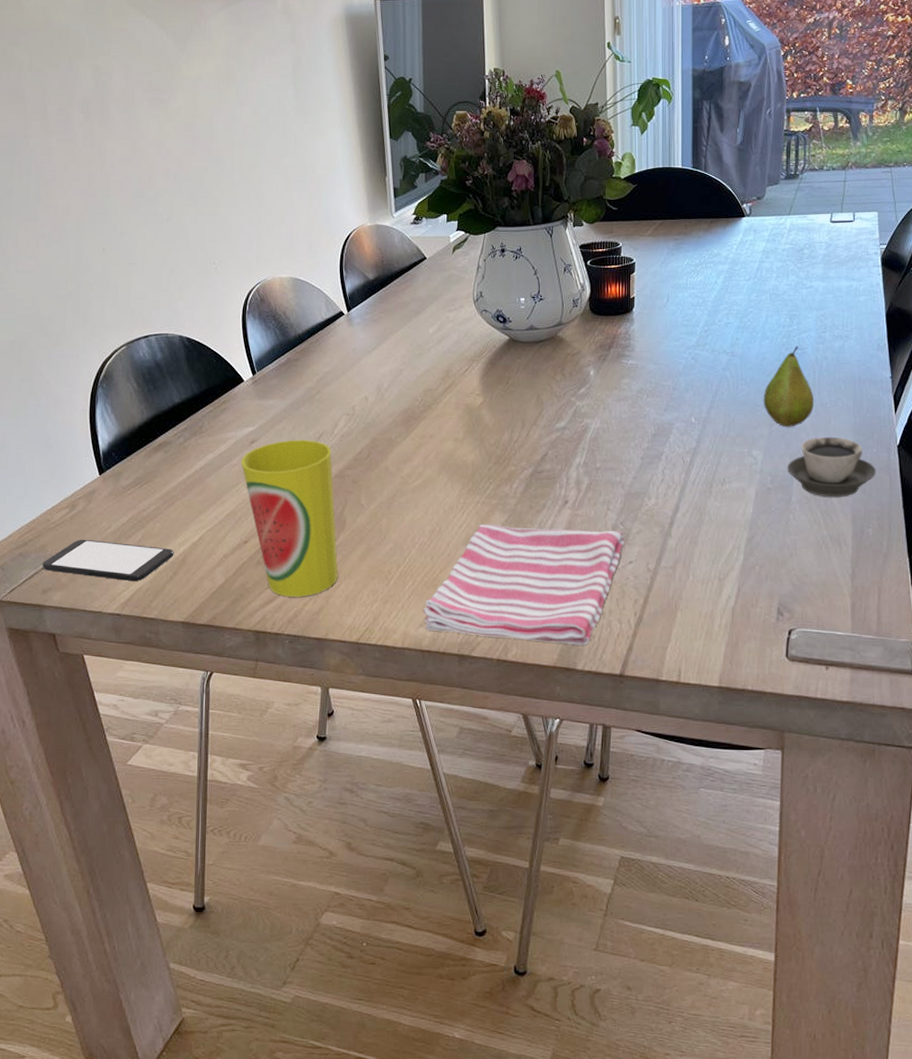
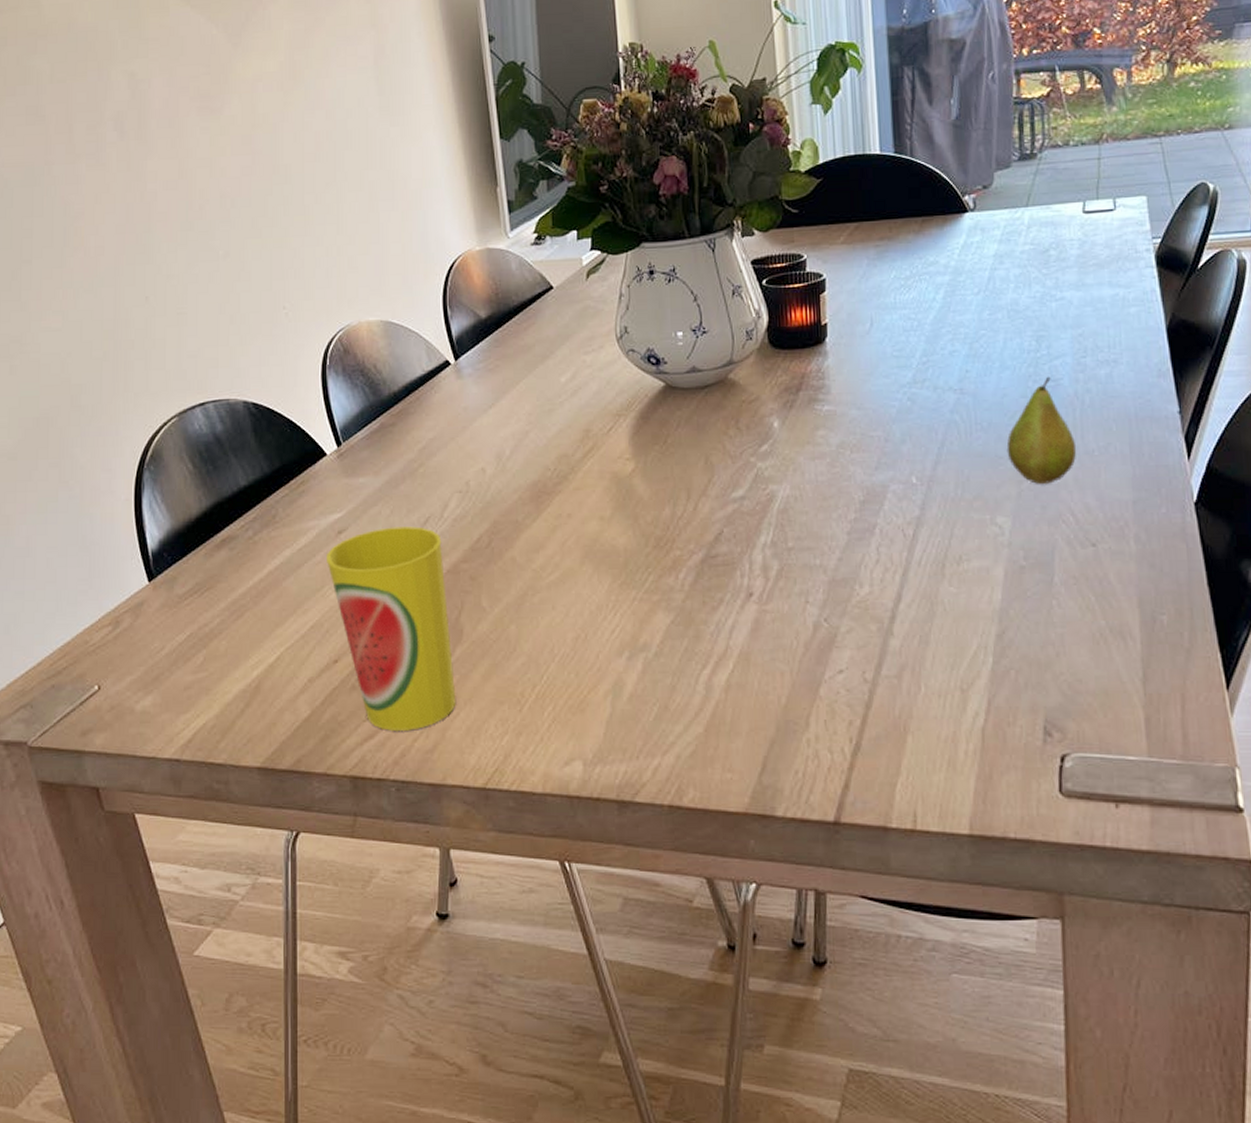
smartphone: present [42,539,174,582] -> none [80,664,245,717]
dish towel: present [423,524,625,646] -> none [568,627,832,784]
cup: present [786,436,876,498] -> none [1044,494,1167,576]

